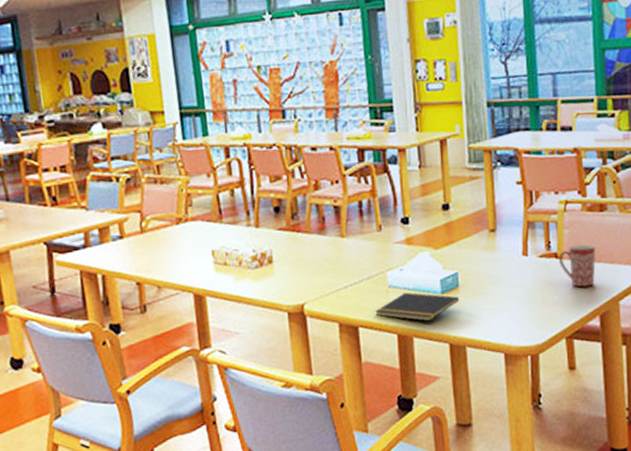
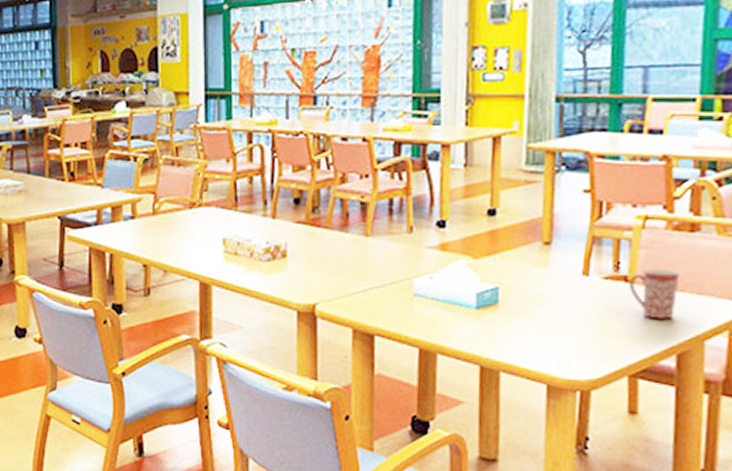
notepad: present [375,292,460,322] -> none [396,303,498,338]

